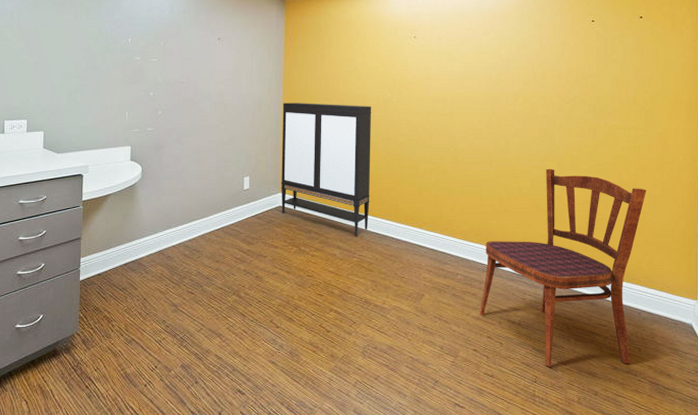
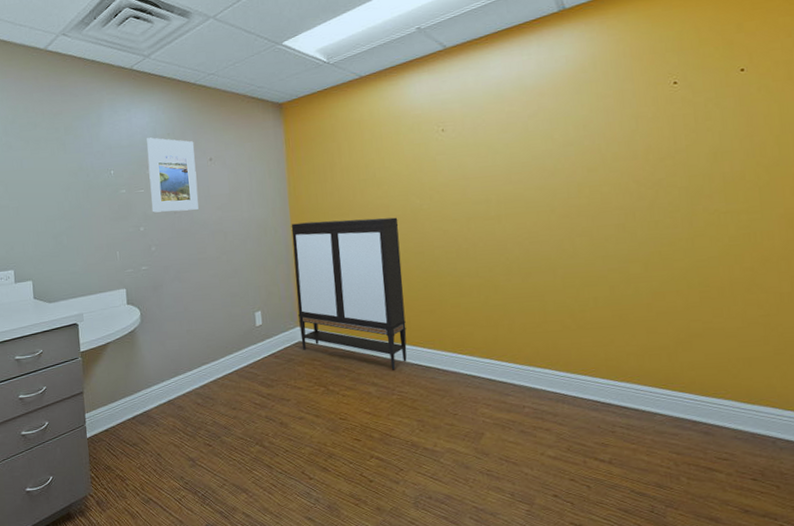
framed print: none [162,13,206,82] -> present [147,137,199,213]
dining chair: present [479,168,647,367] -> none [556,271,770,513]

